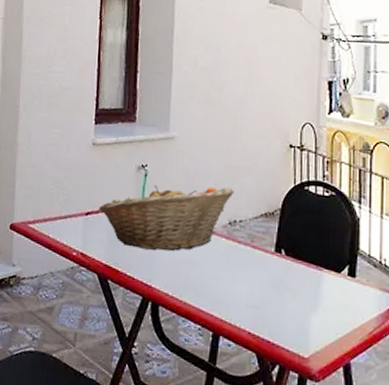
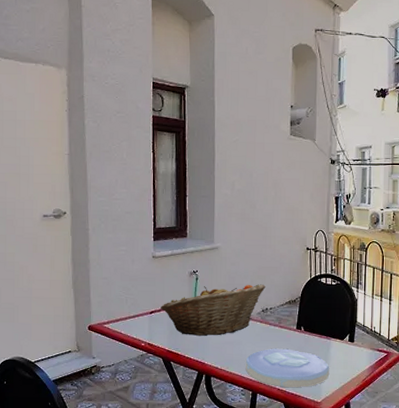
plate: none [204,275,322,335] -> present [245,348,330,388]

